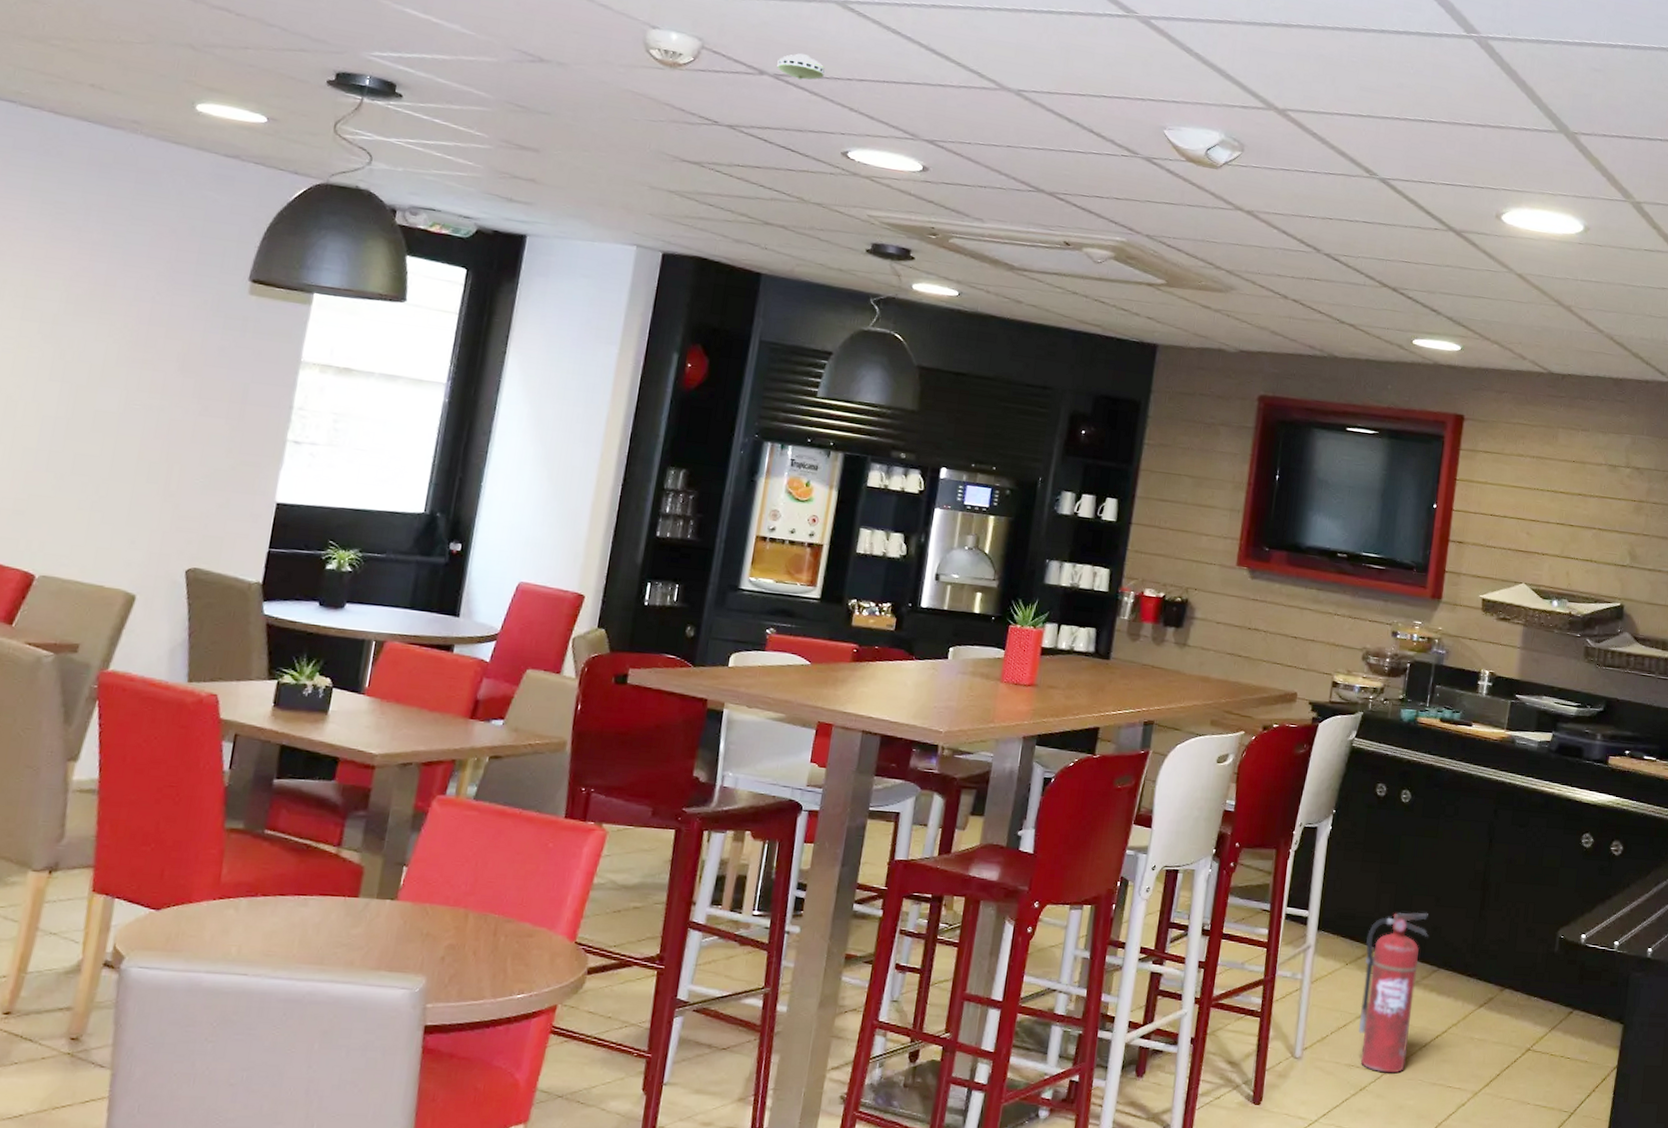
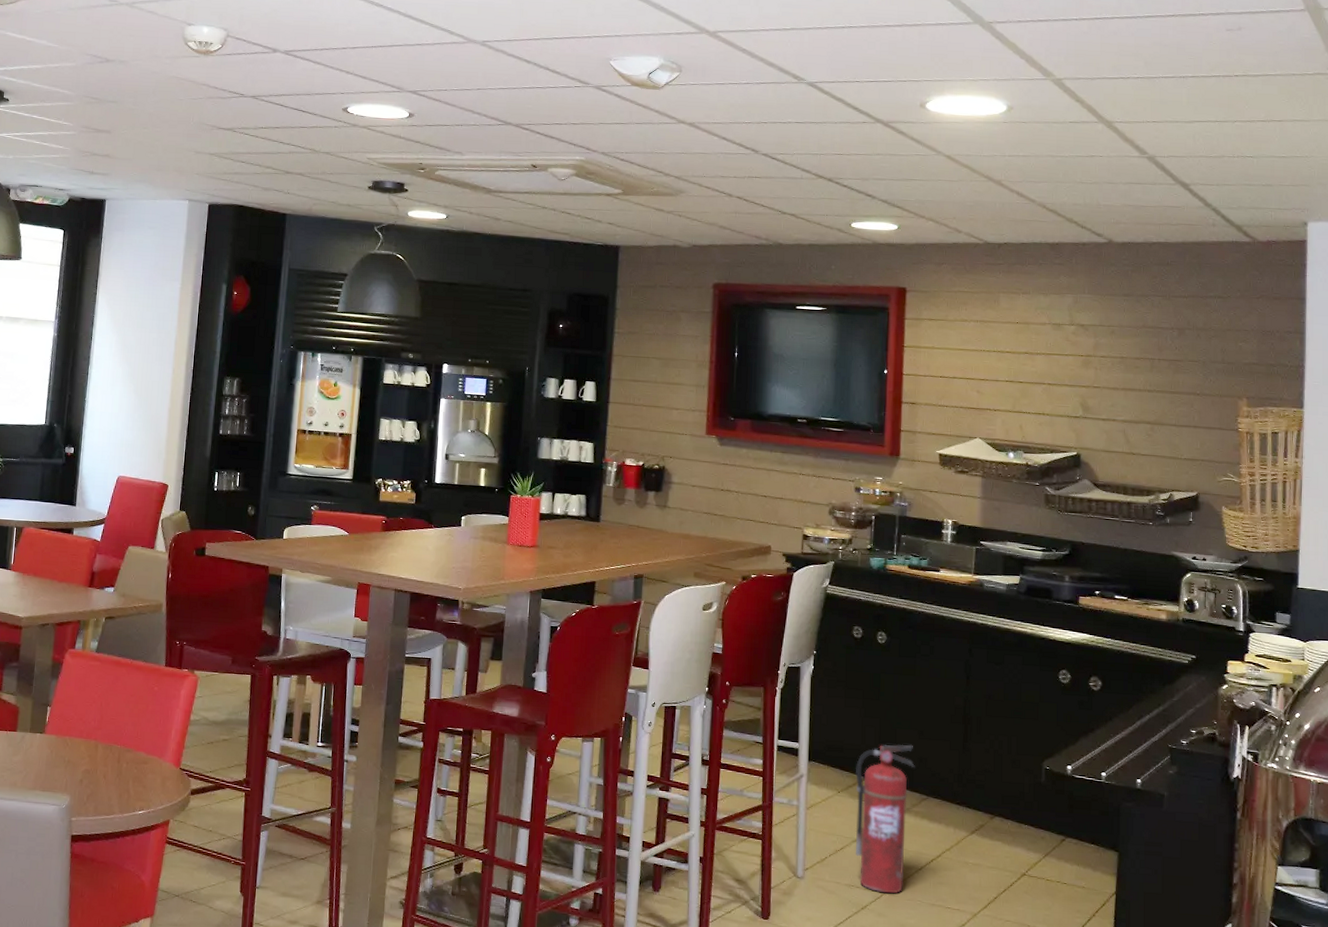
smoke detector: present [777,53,825,80] -> none [286,32,324,54]

